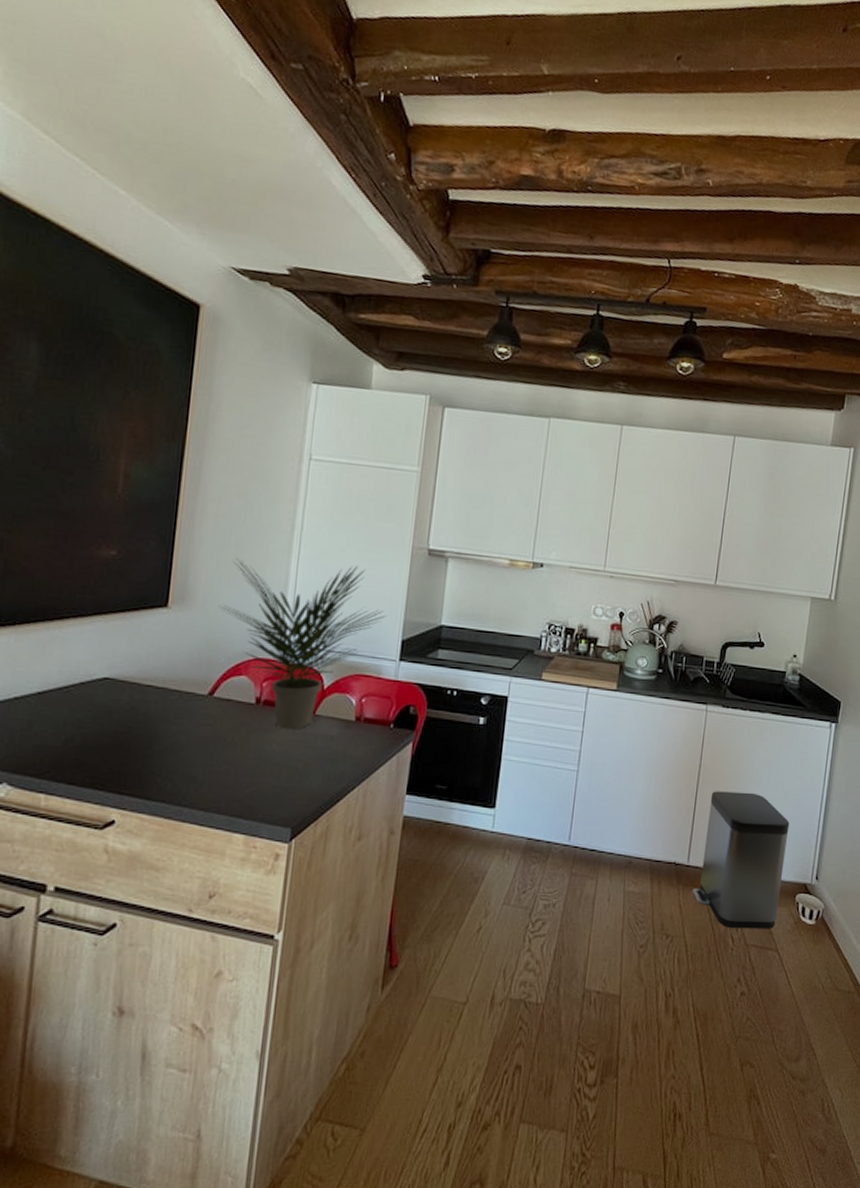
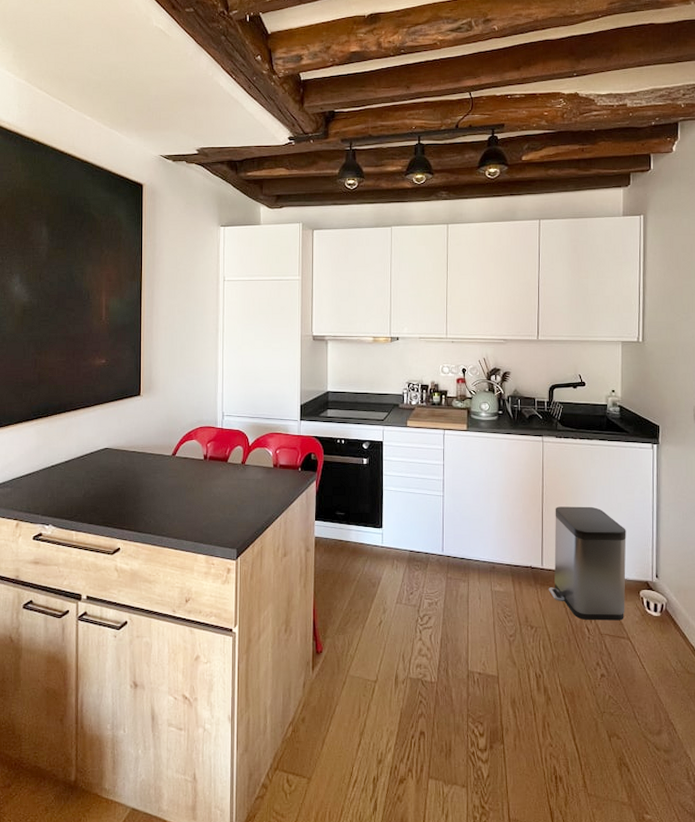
potted plant: present [218,558,387,730] -> none [173,354,288,477]

